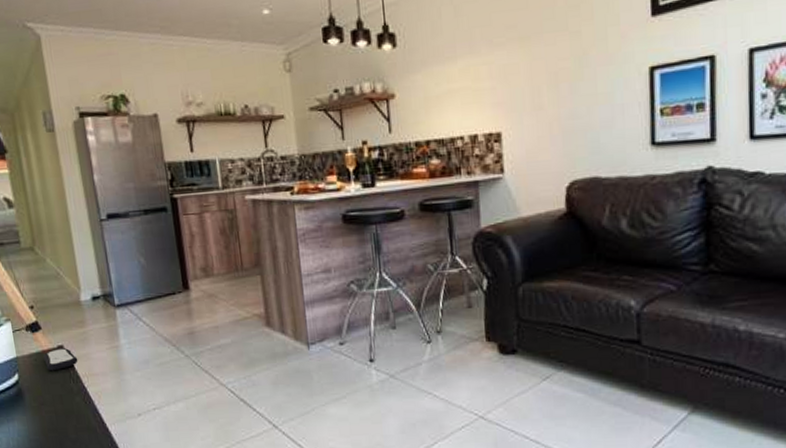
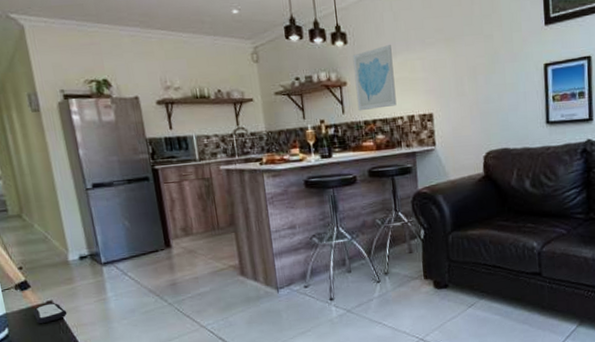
wall art: none [402,47,456,130] -> present [352,45,397,111]

